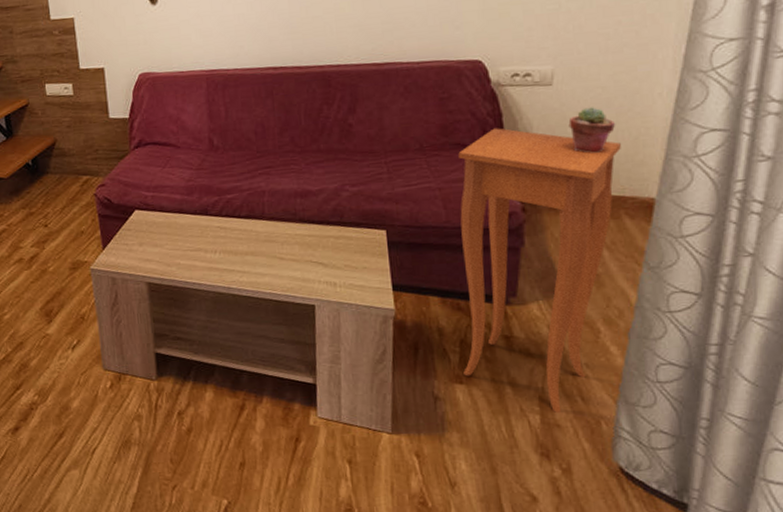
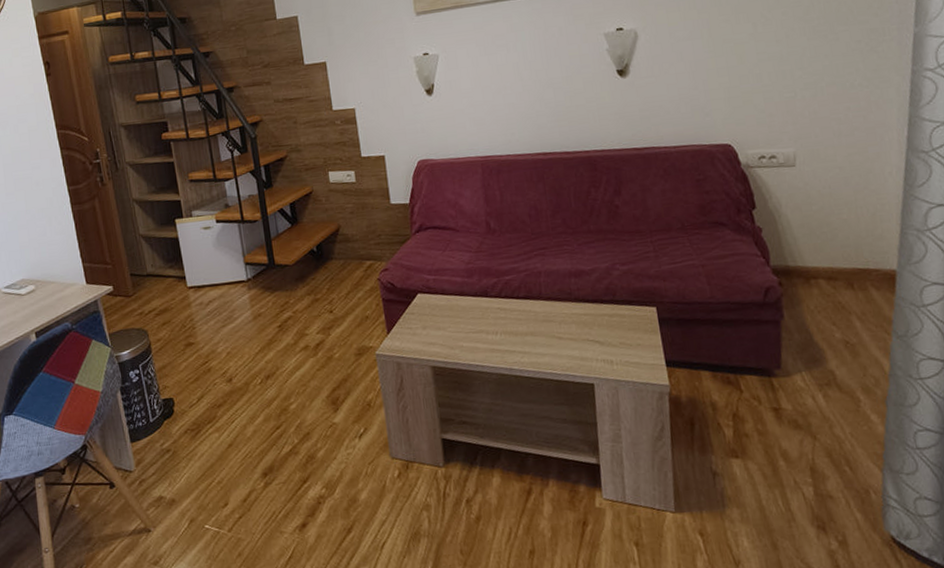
side table: present [458,128,622,413] -> none [717,207,862,484]
potted succulent: present [568,107,616,154] -> none [813,186,855,229]

